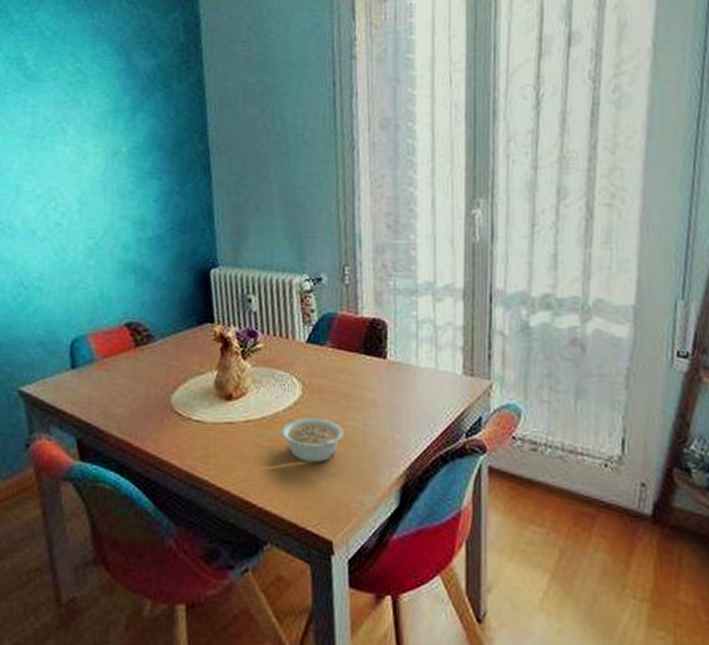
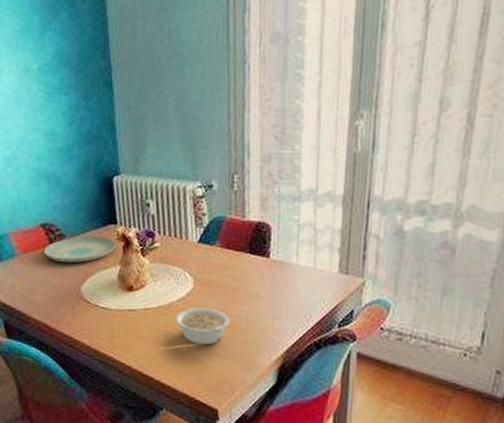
plate: none [127,336,213,369] -> present [43,236,116,263]

